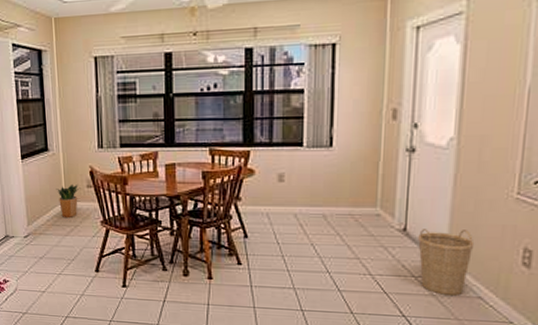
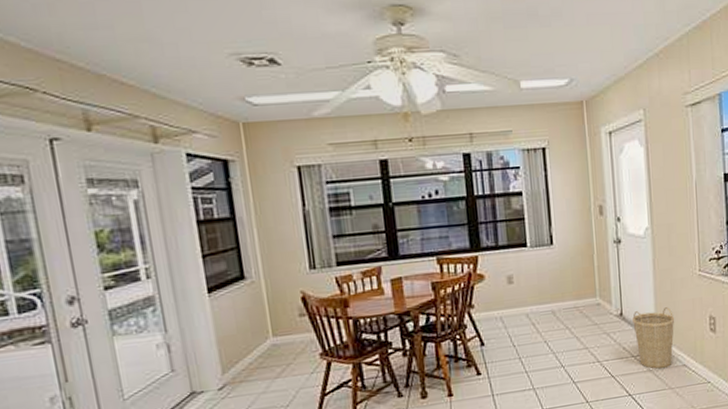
potted plant: present [56,183,81,217] -> none [258,314,292,357]

